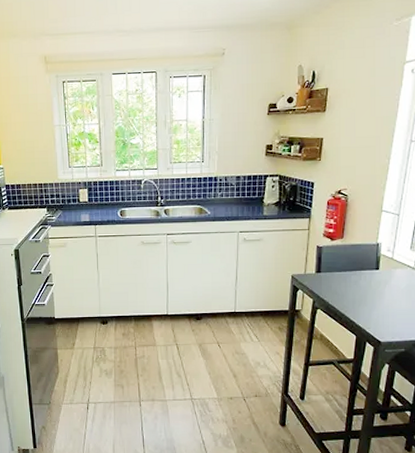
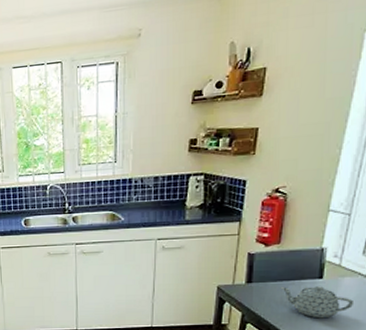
teapot: none [344,277,405,305] -> present [280,286,355,319]

